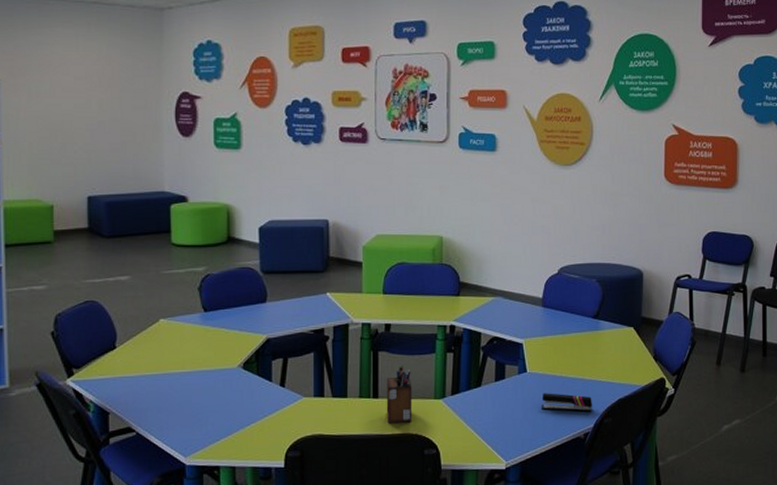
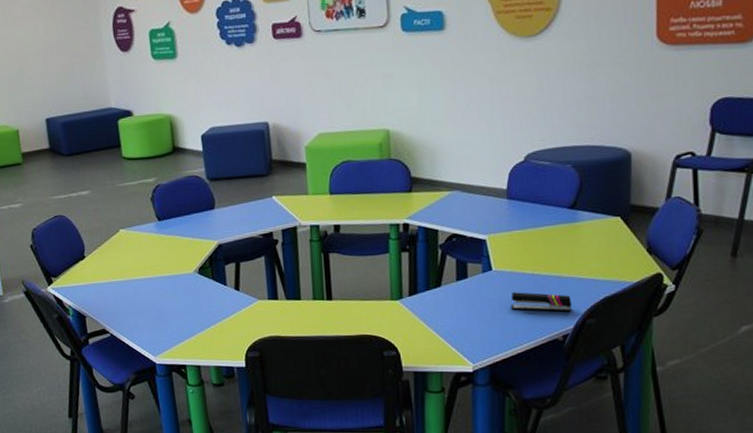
desk organizer: present [386,366,413,424] -> none [339,267,369,325]

